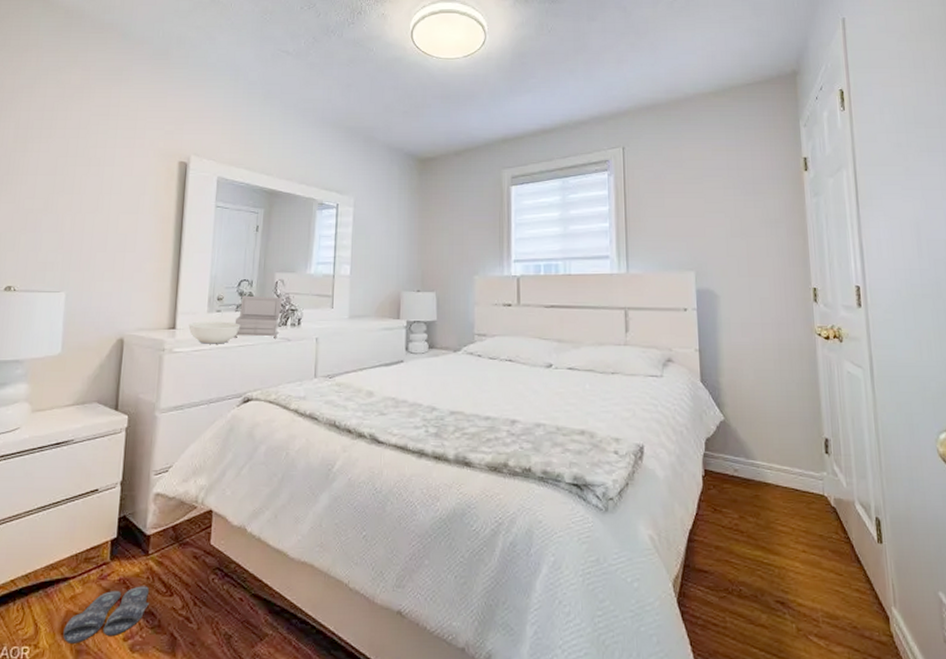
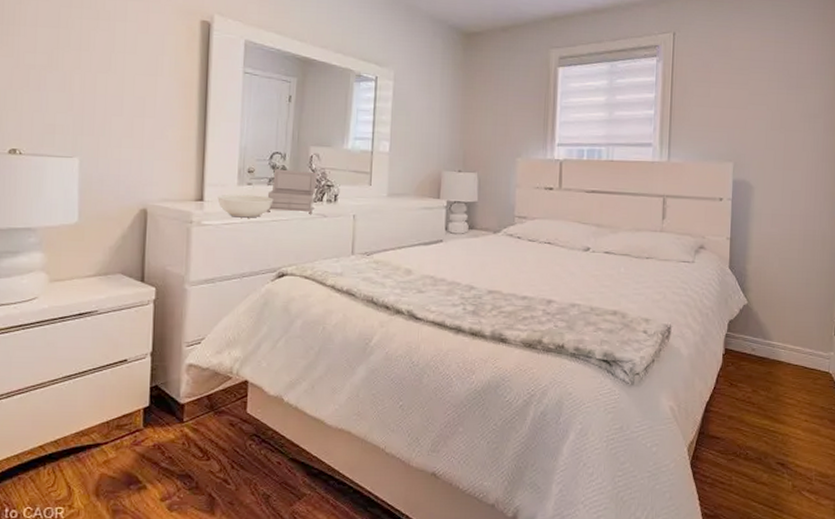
slippers: present [63,586,150,643] -> none [98,451,187,504]

